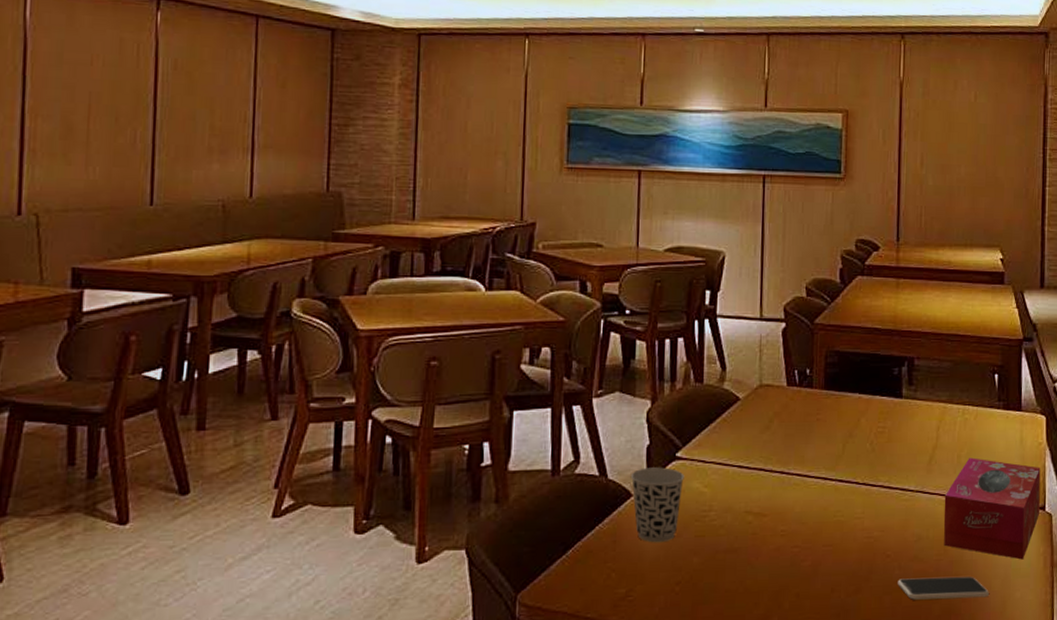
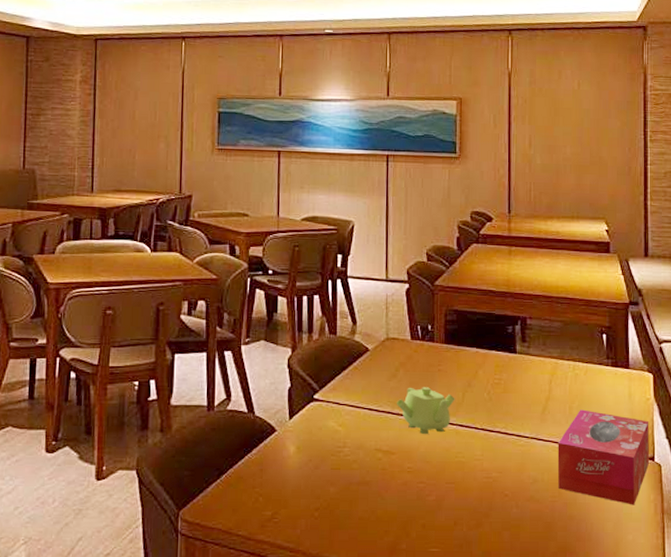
cup: present [630,467,684,543] -> none [274,407,321,473]
teapot: none [769,439,835,492] -> present [396,387,455,434]
smartphone: present [898,576,989,600] -> none [515,517,602,538]

